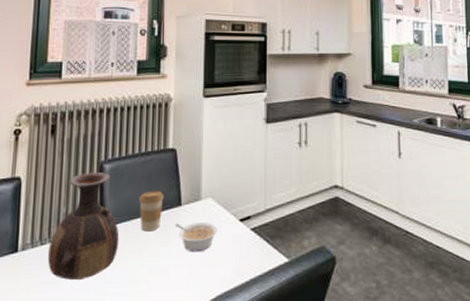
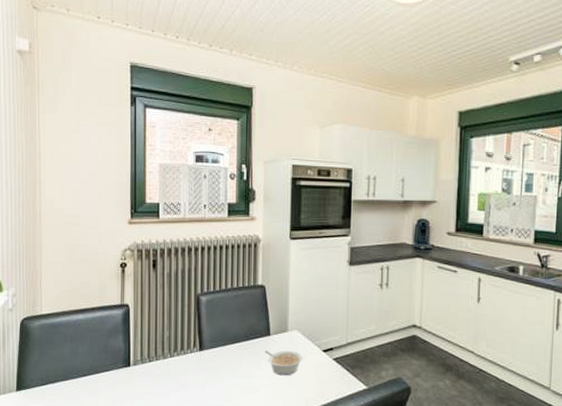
vase: present [47,172,120,281] -> none [155,303,216,393]
coffee cup: present [139,190,164,232] -> none [232,321,254,356]

